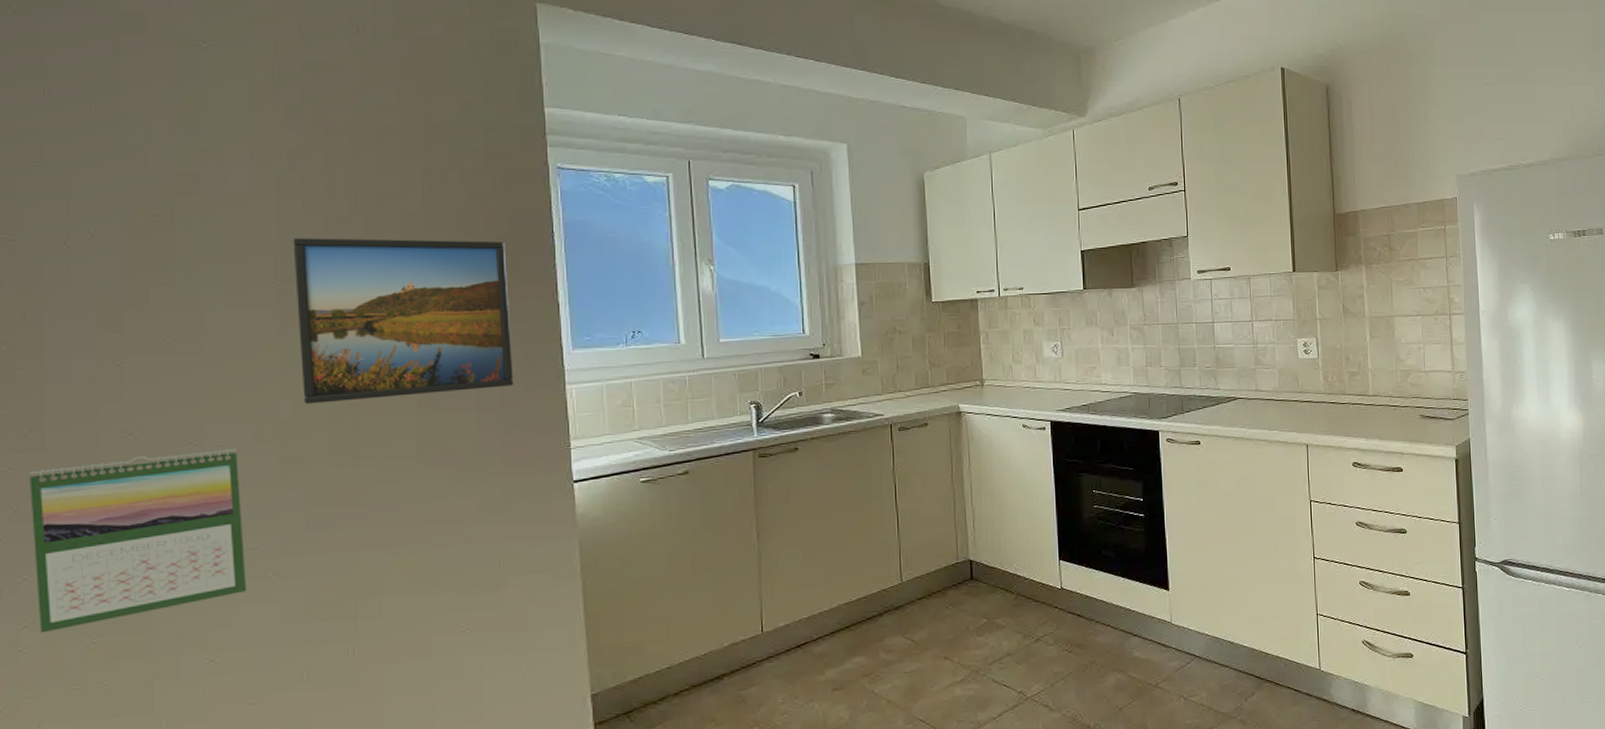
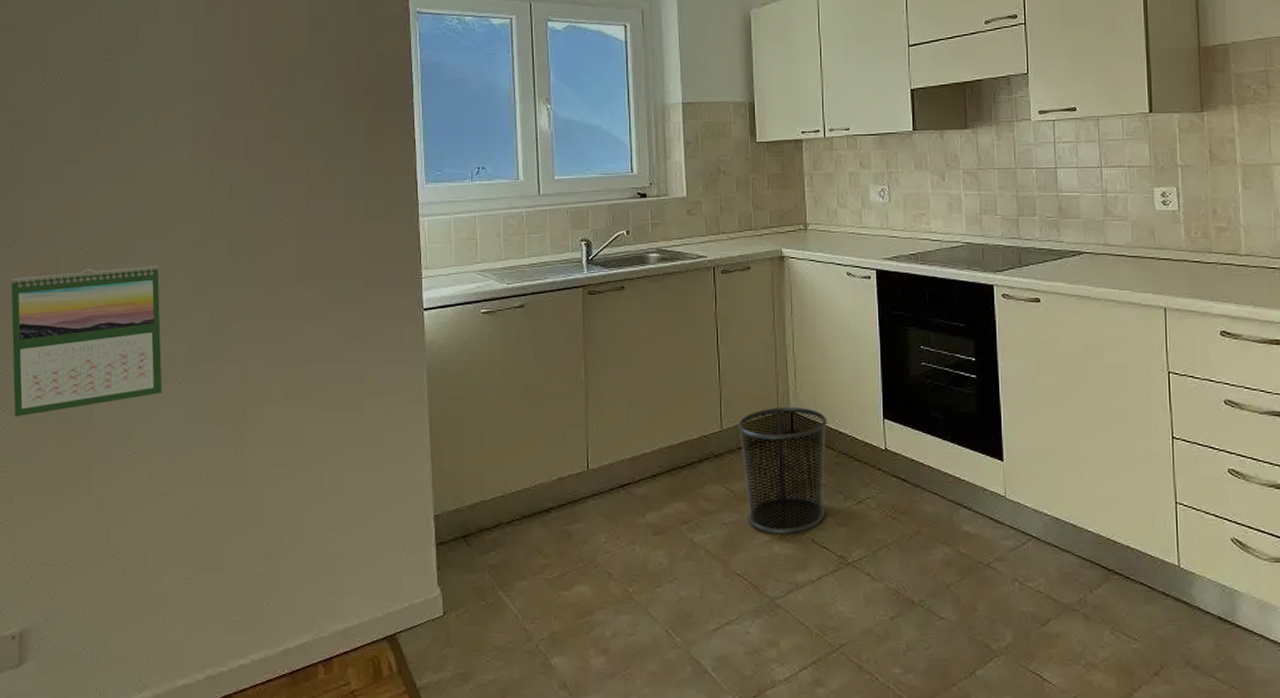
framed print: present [293,238,514,404] -> none [205,79,376,228]
waste bin: none [917,555,1006,678] -> present [738,408,827,534]

